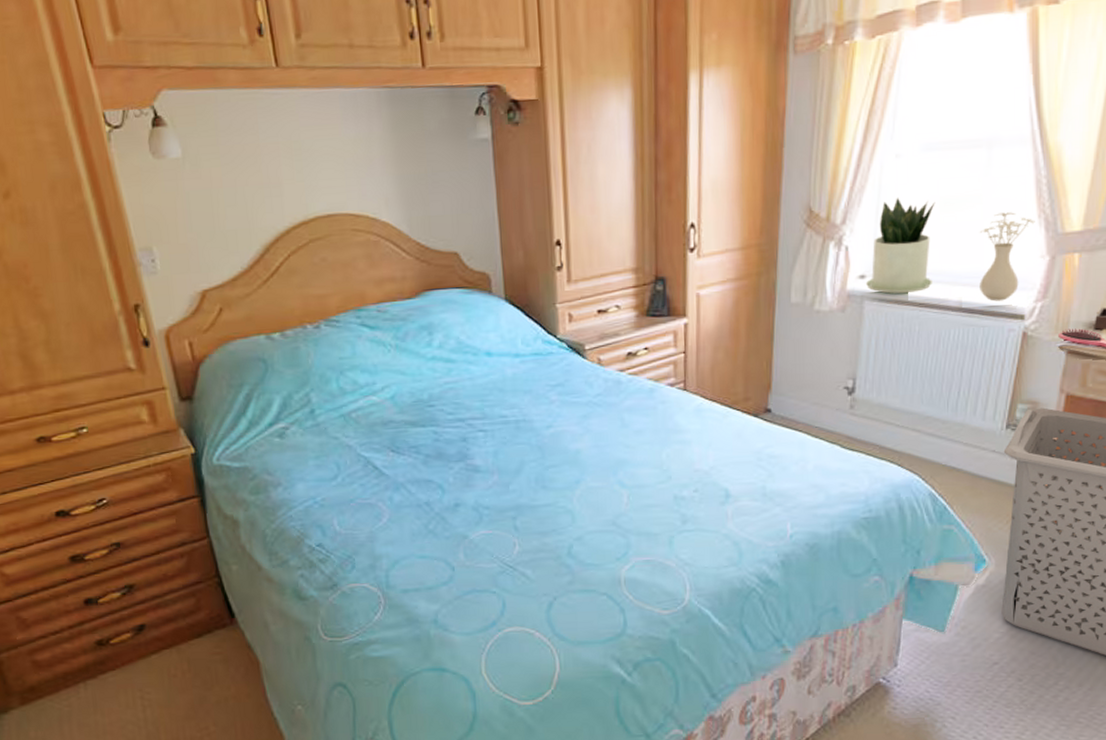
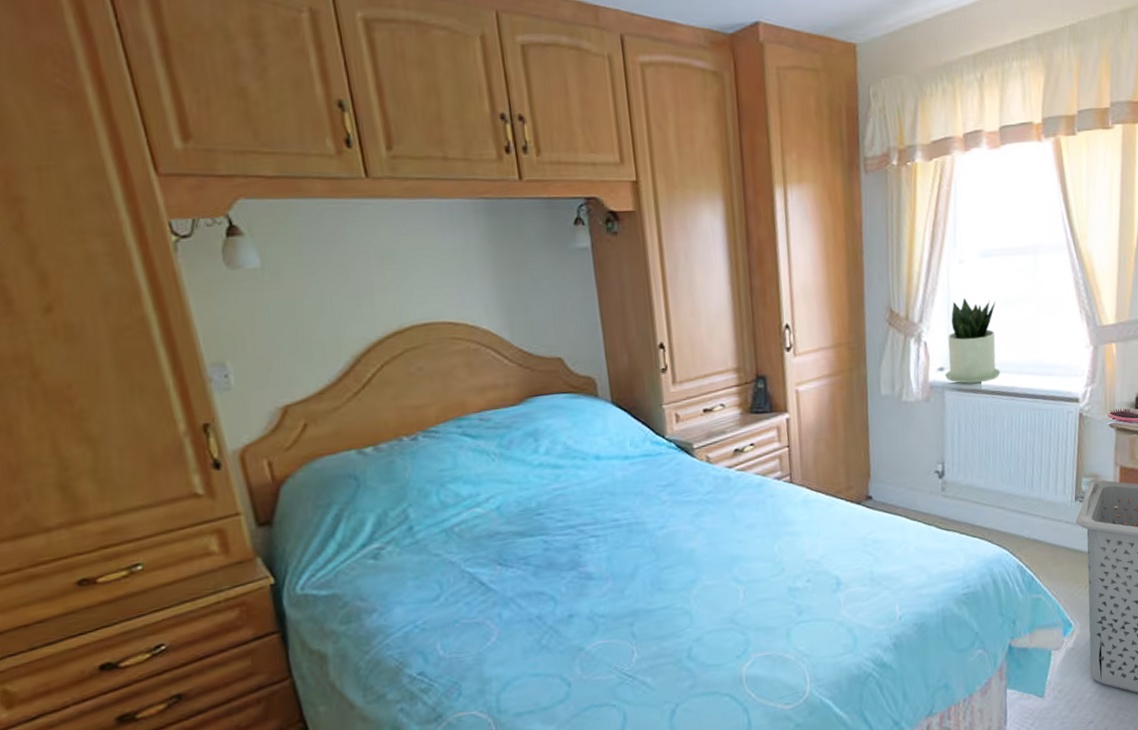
vase: present [979,212,1035,302] -> none [1034,309,1078,388]

